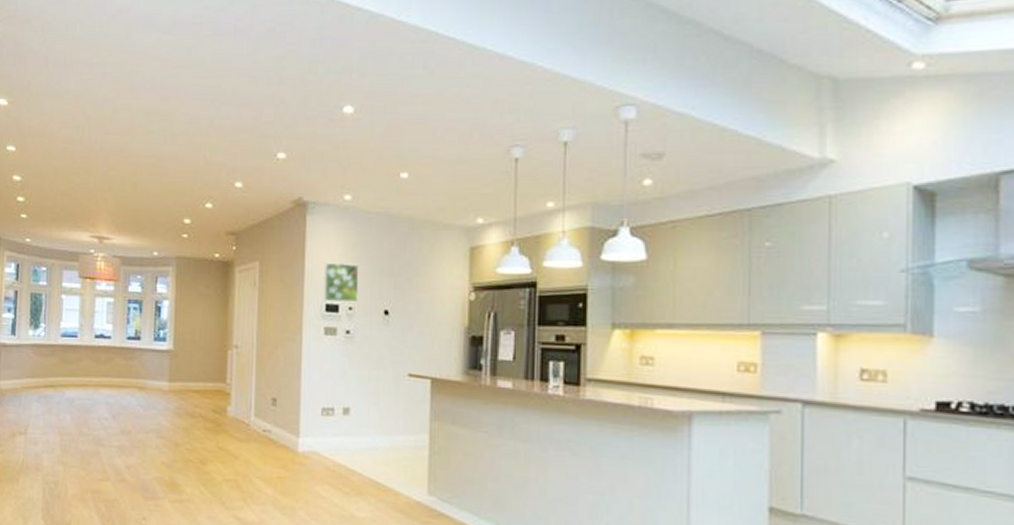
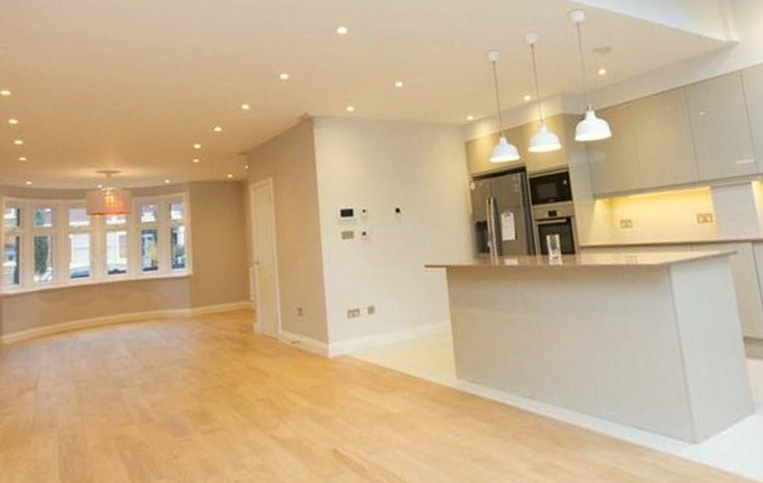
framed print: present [323,262,359,303] -> none [336,169,371,207]

